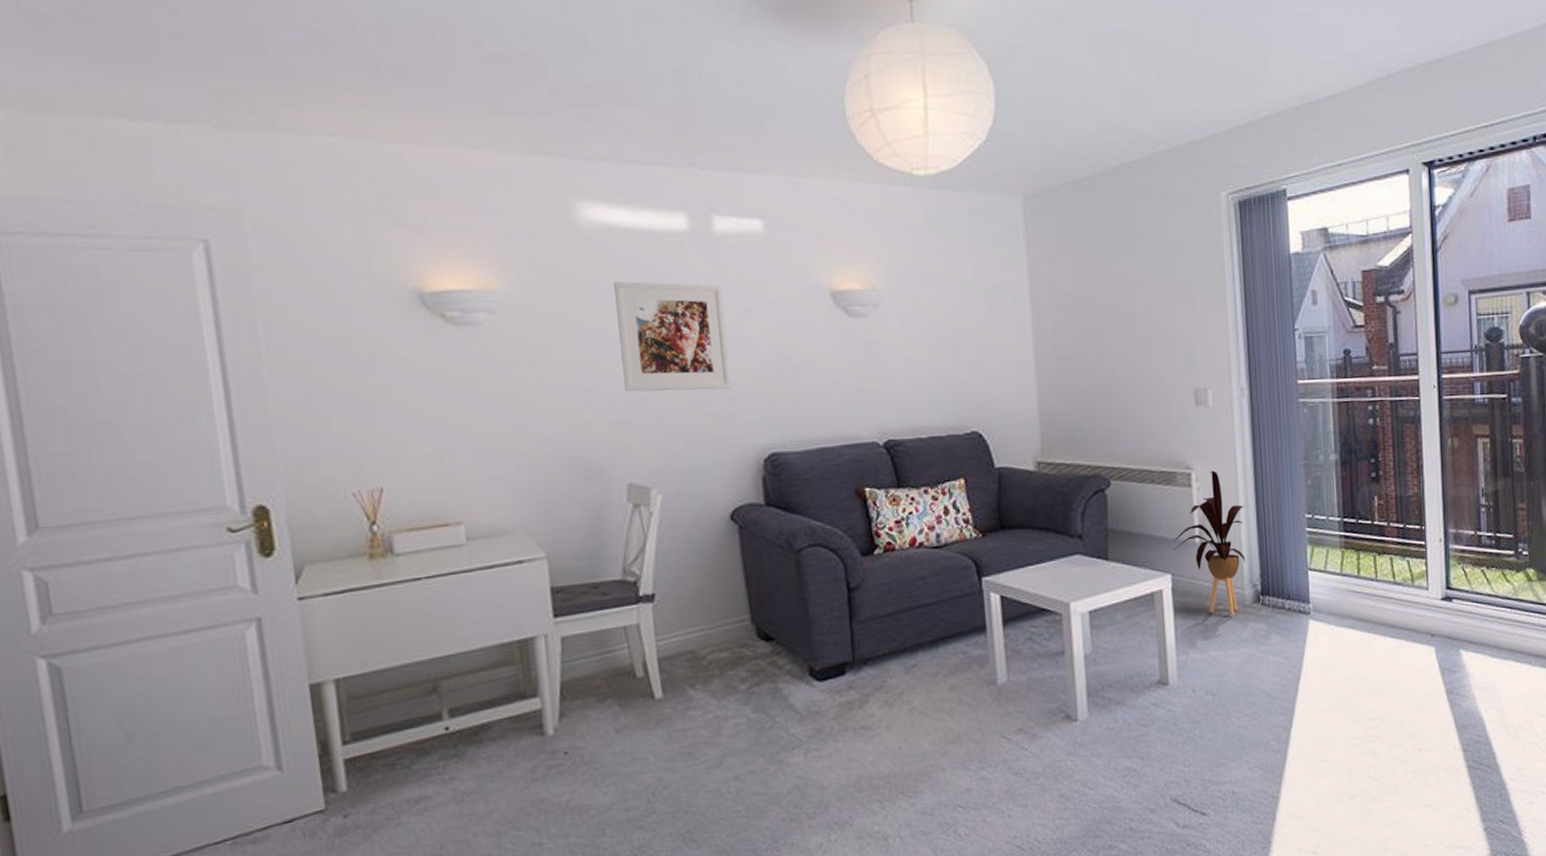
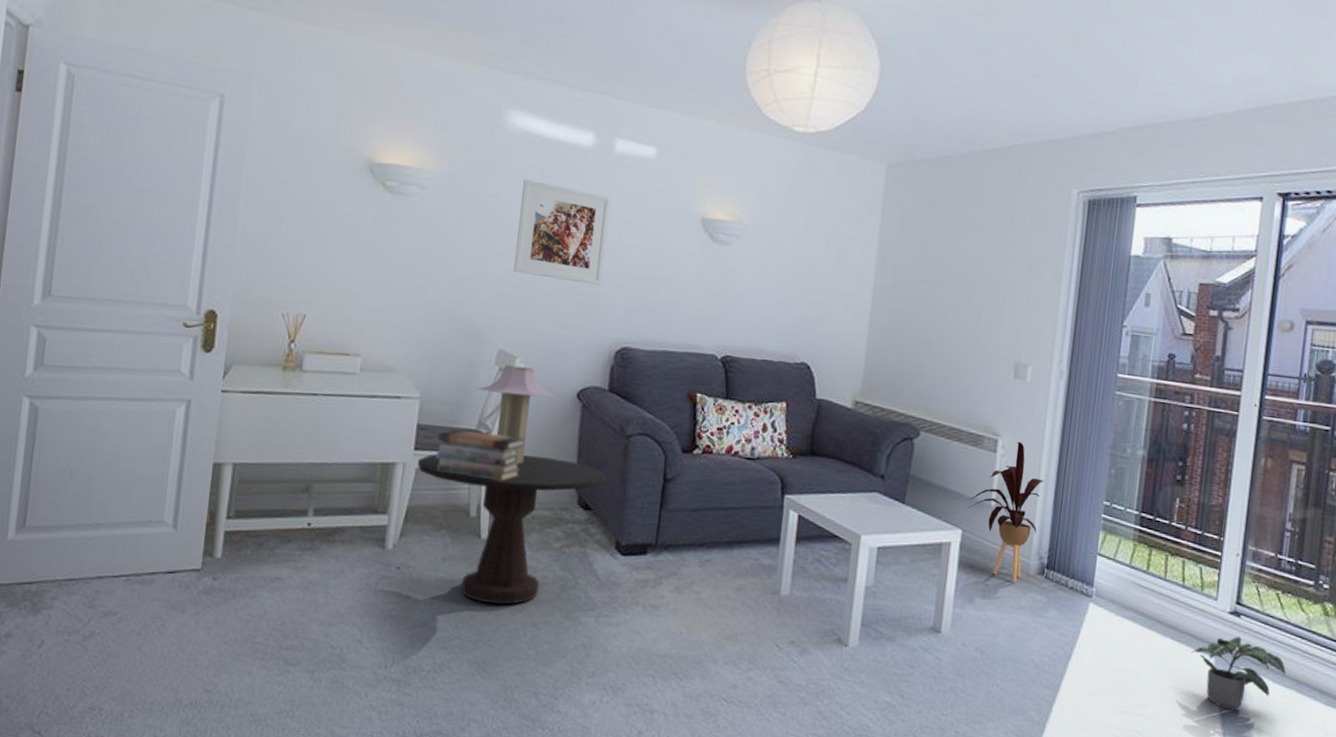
side table: none [560,591,783,768] -> present [417,454,606,605]
book stack: none [577,577,683,636] -> present [436,429,526,481]
table lamp: none [612,497,706,607] -> present [476,365,556,464]
potted plant: none [1412,620,1502,694] -> present [1191,636,1286,710]

